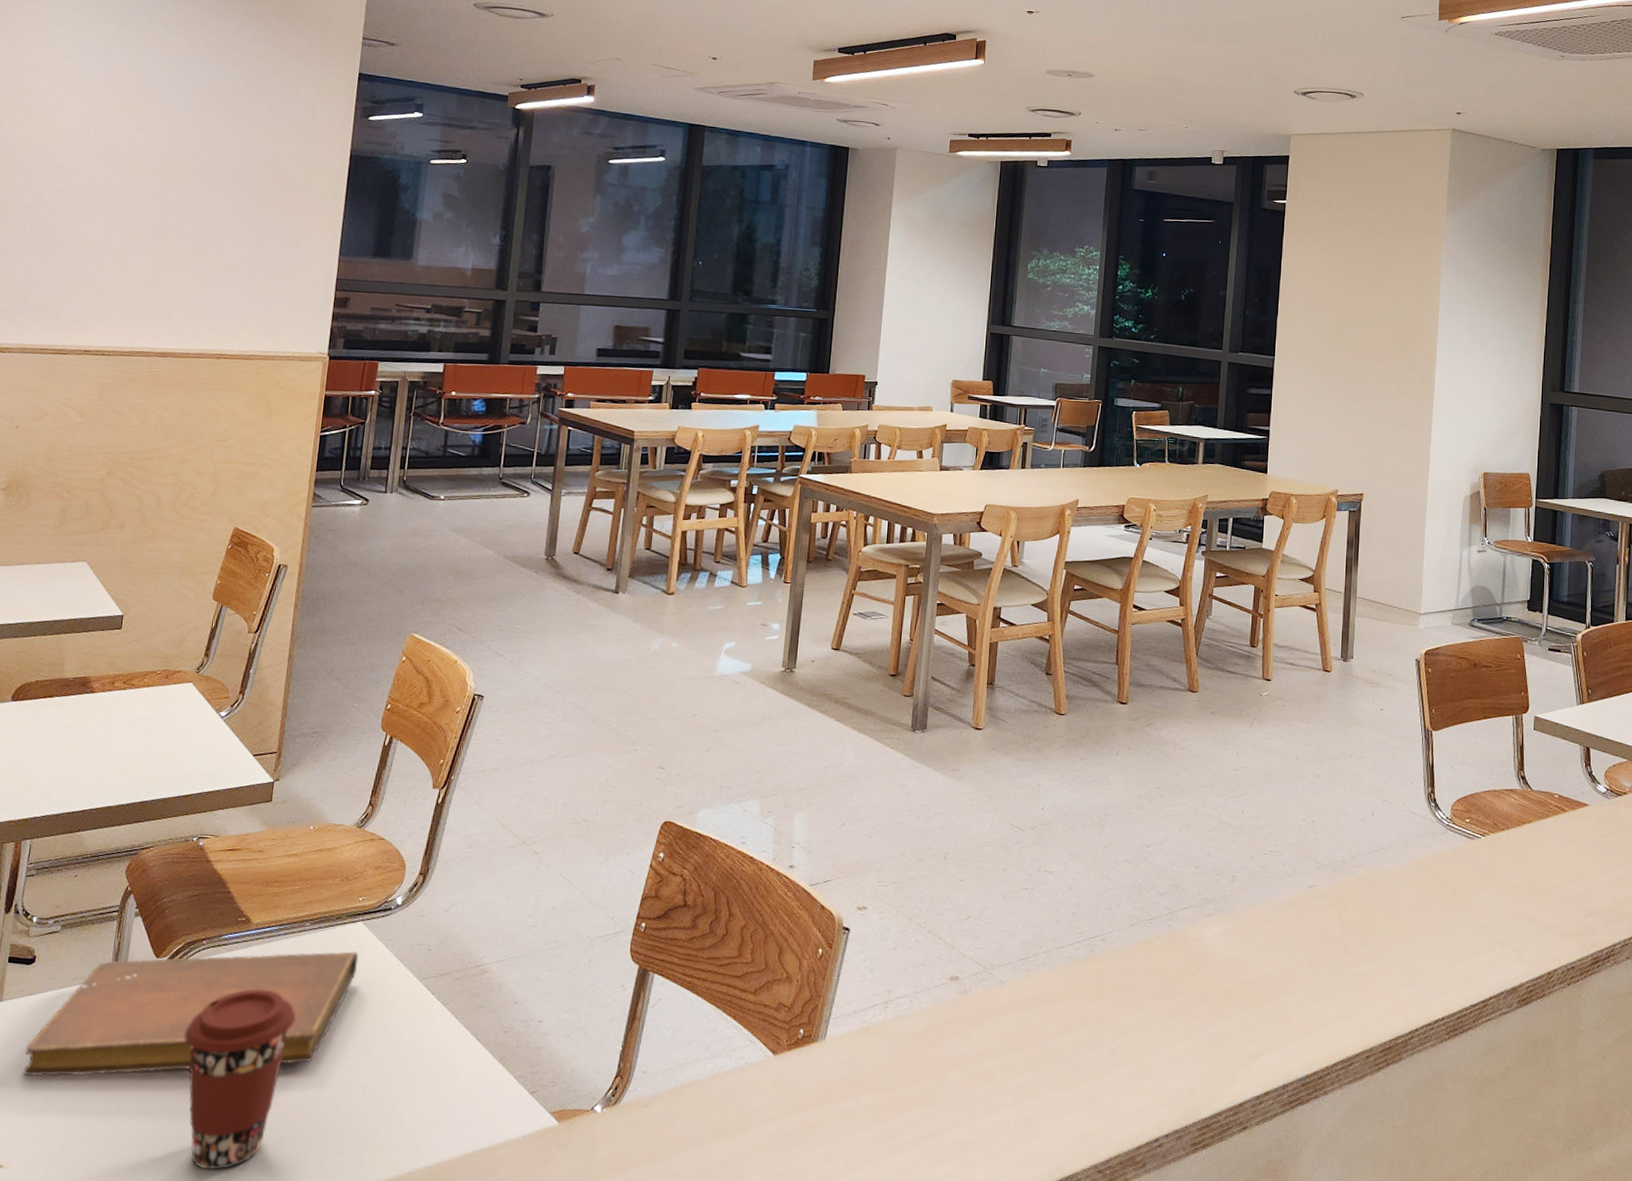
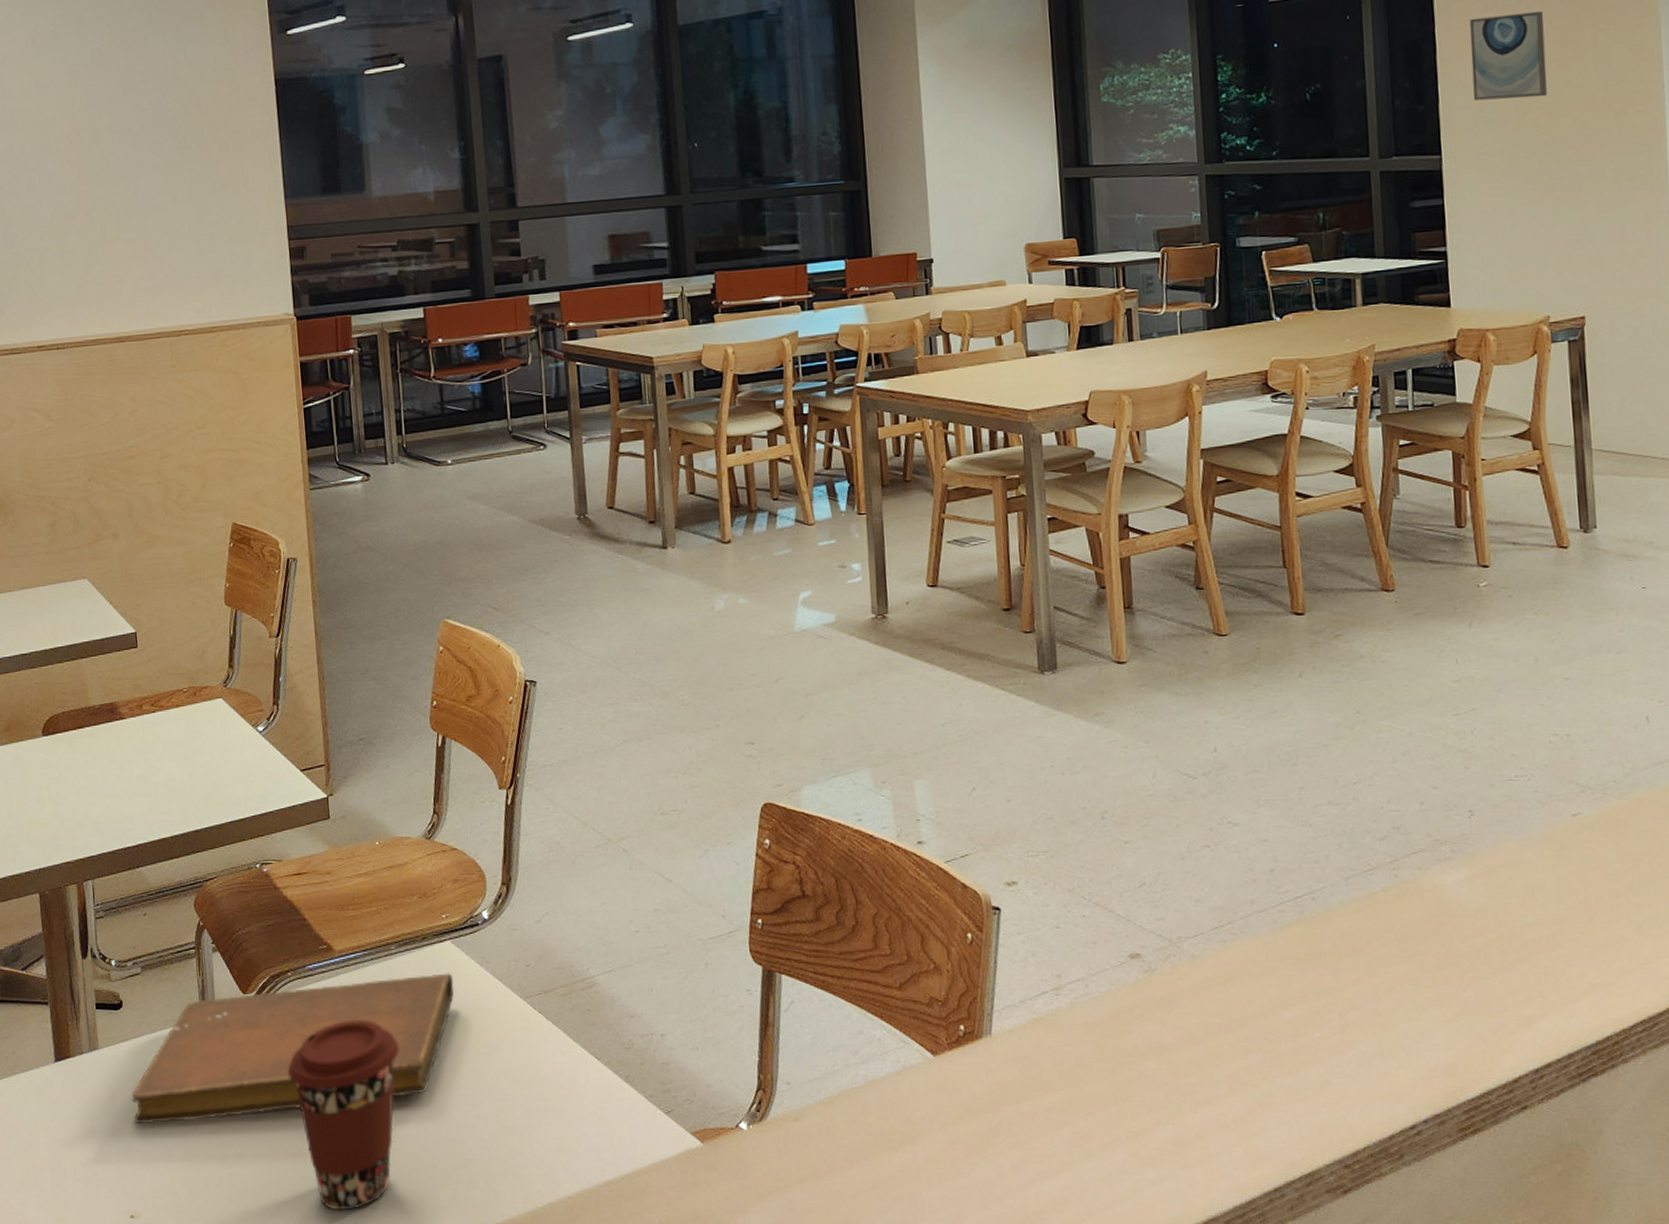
wall art: none [1302,257,1360,324] -> present [1470,10,1547,101]

